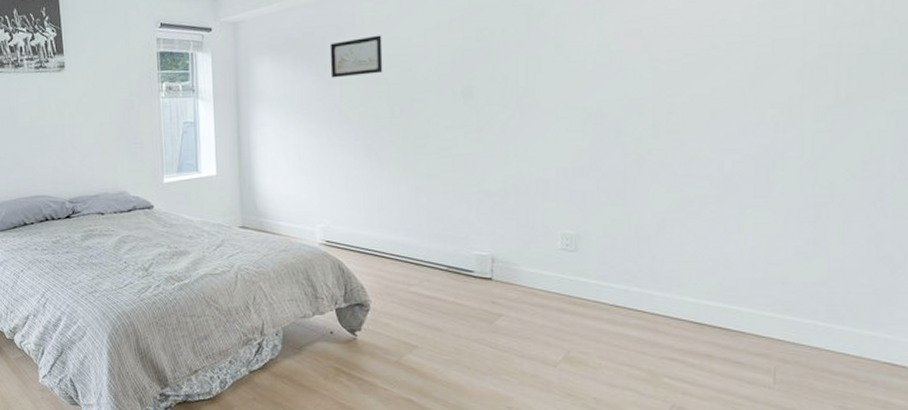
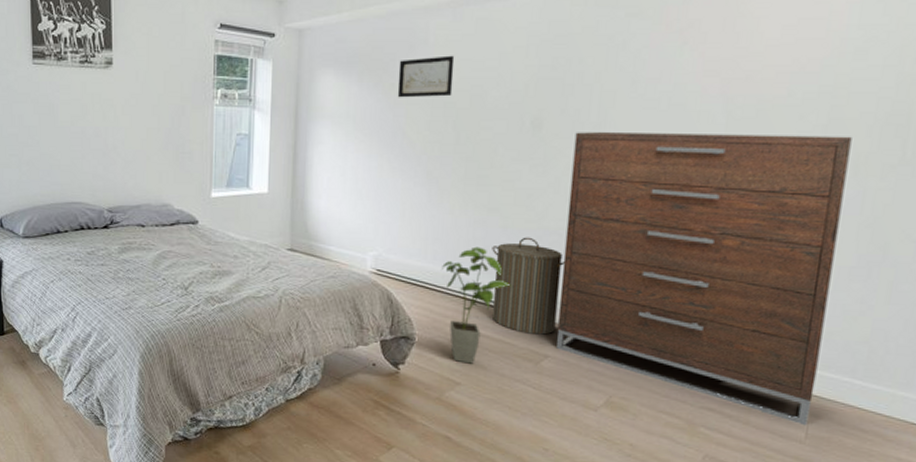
house plant: none [389,213,460,327] -> present [442,246,513,364]
laundry hamper: none [436,200,509,294] -> present [492,237,565,335]
dresser: none [506,82,782,371] -> present [557,132,852,426]

